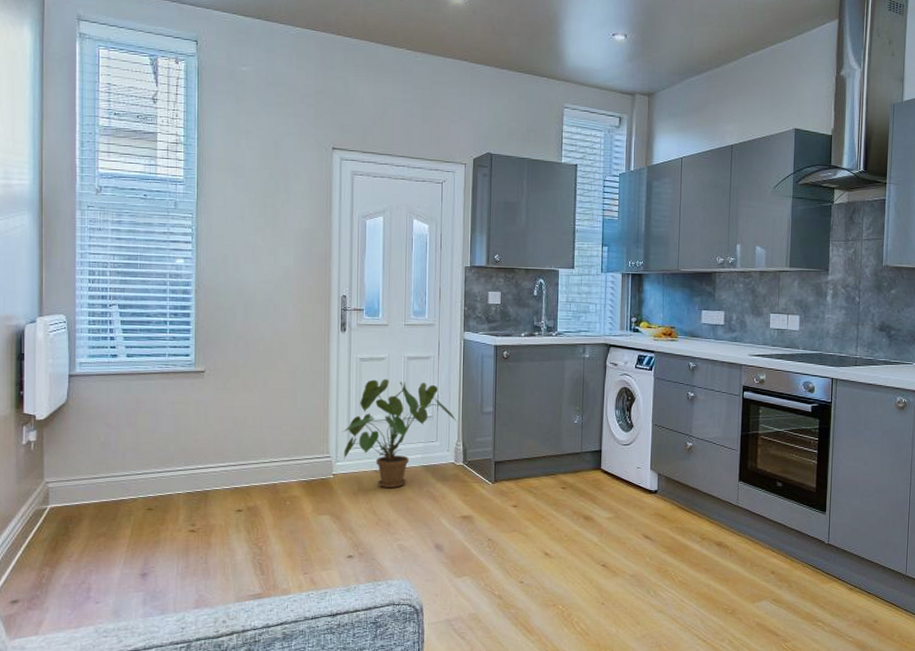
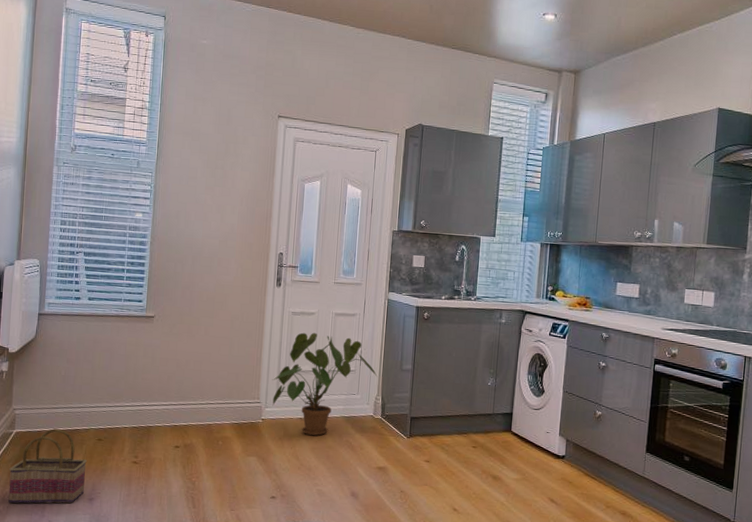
basket: none [45,501,136,587] -> present [8,429,87,504]

